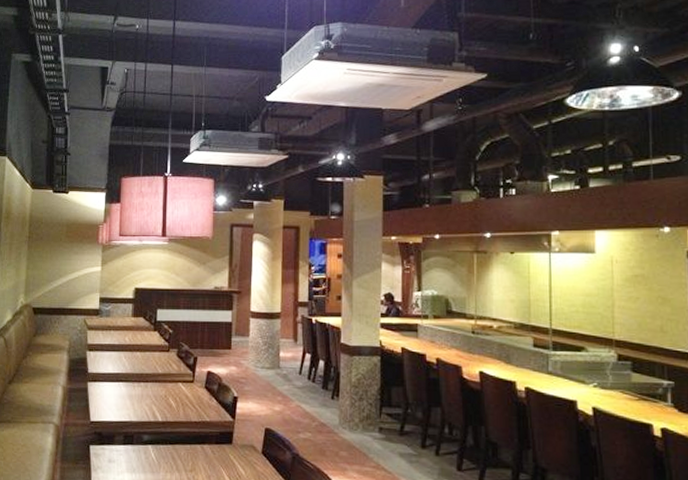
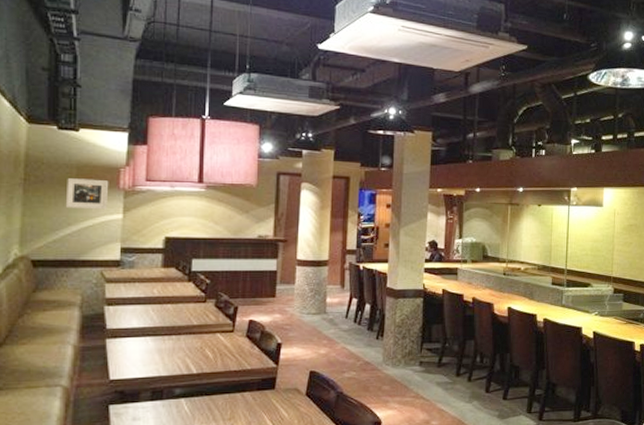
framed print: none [58,235,91,263] -> present [65,178,109,210]

